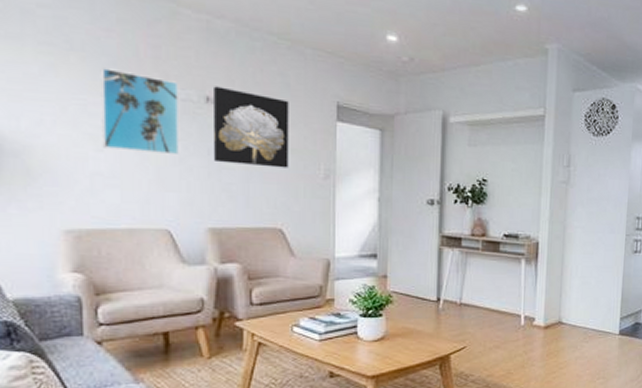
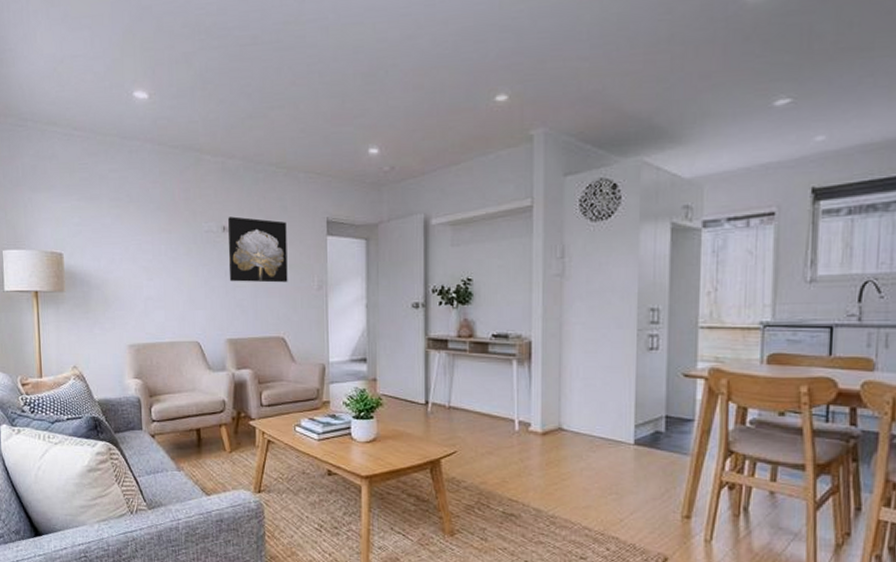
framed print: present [100,68,179,156] -> none [149,213,204,279]

